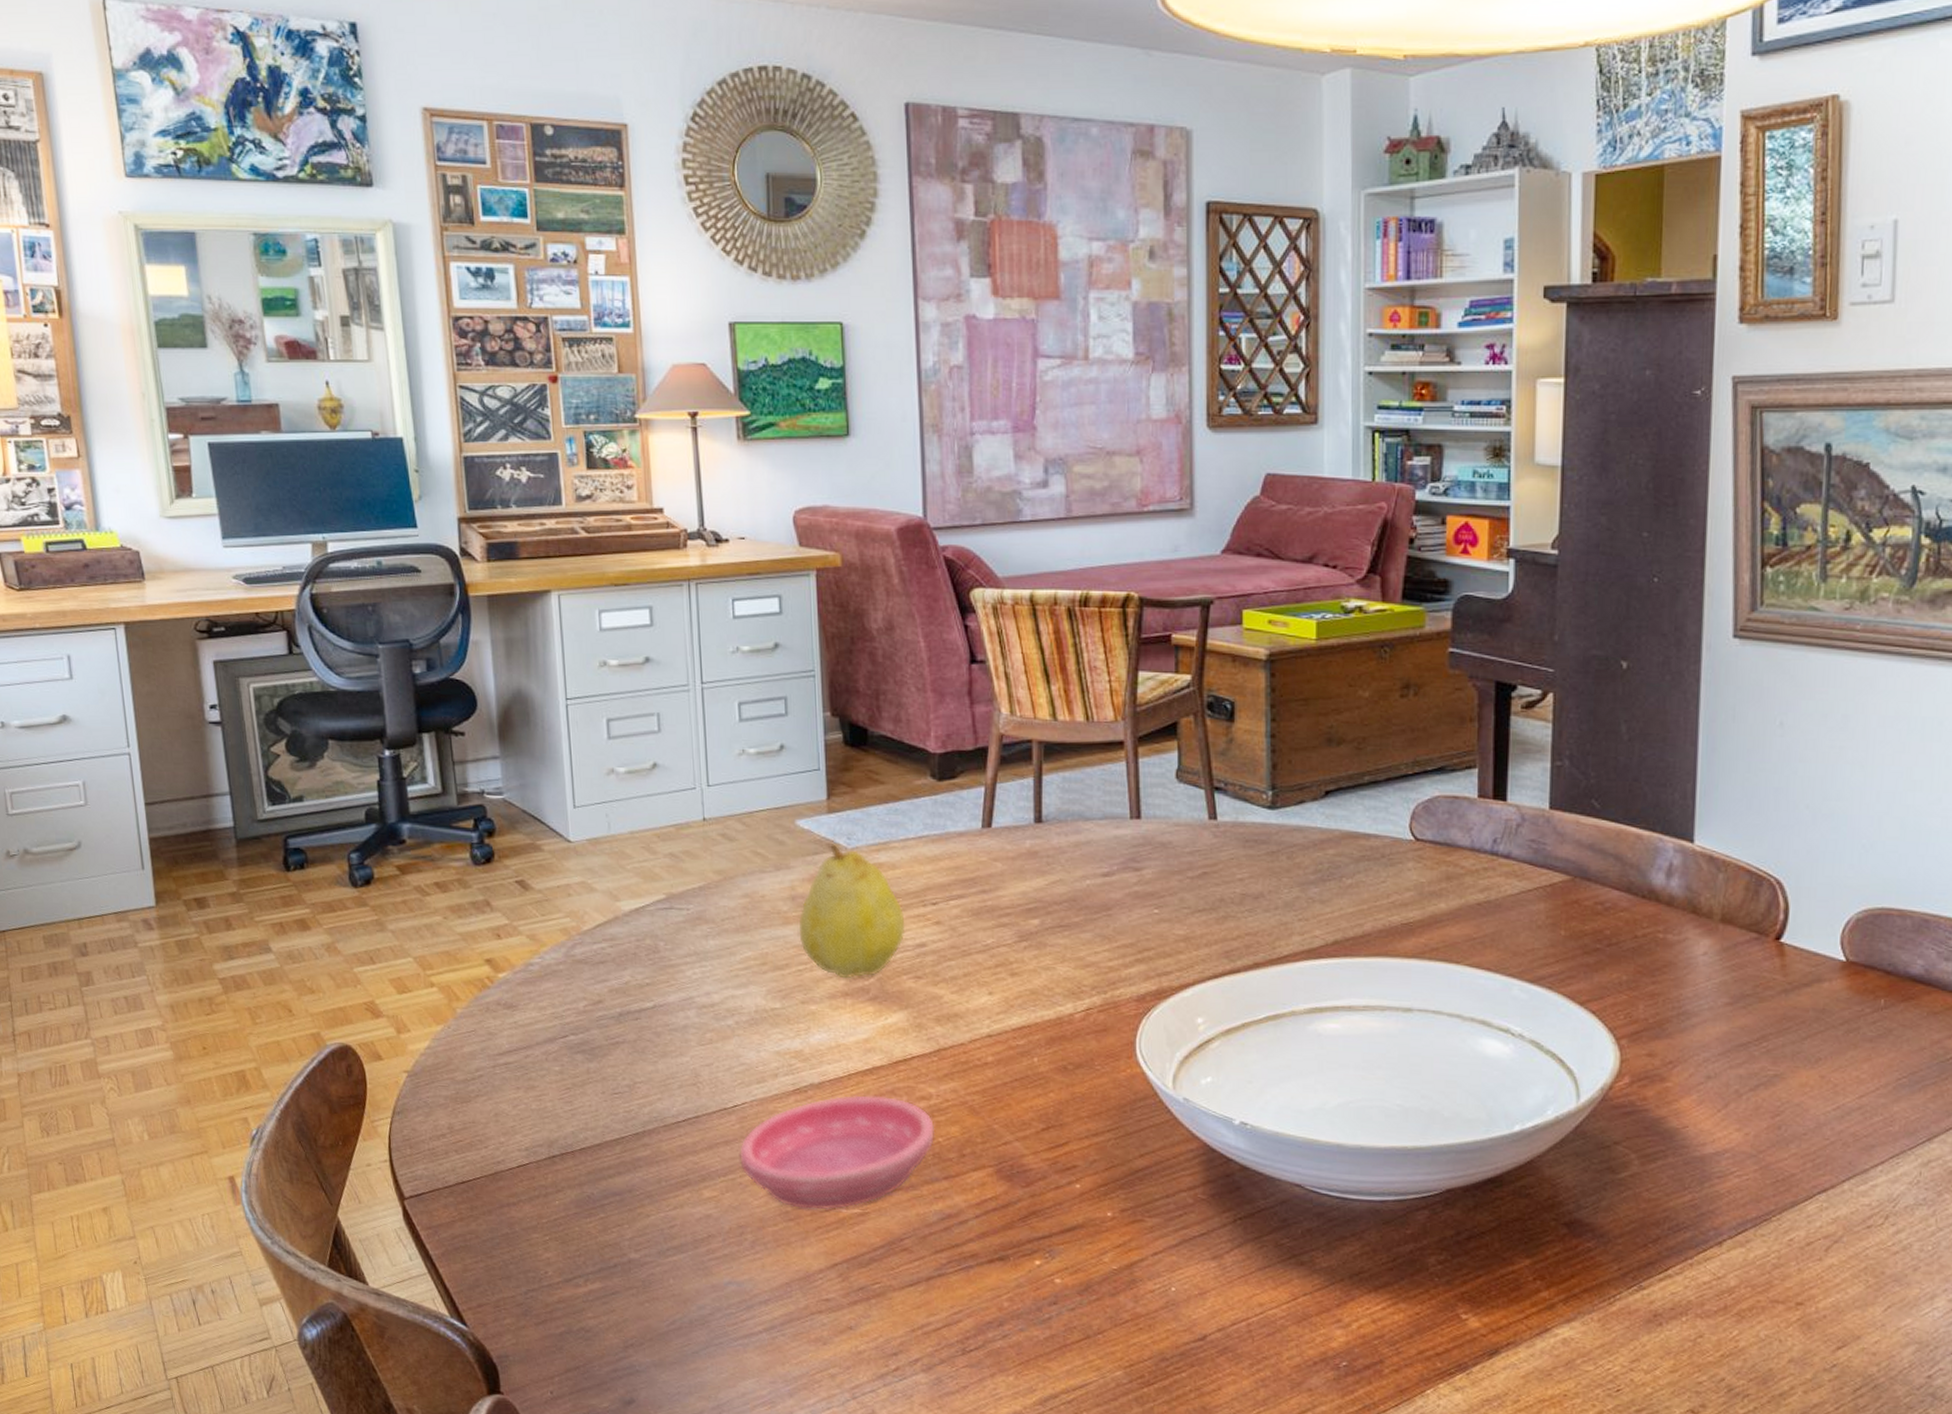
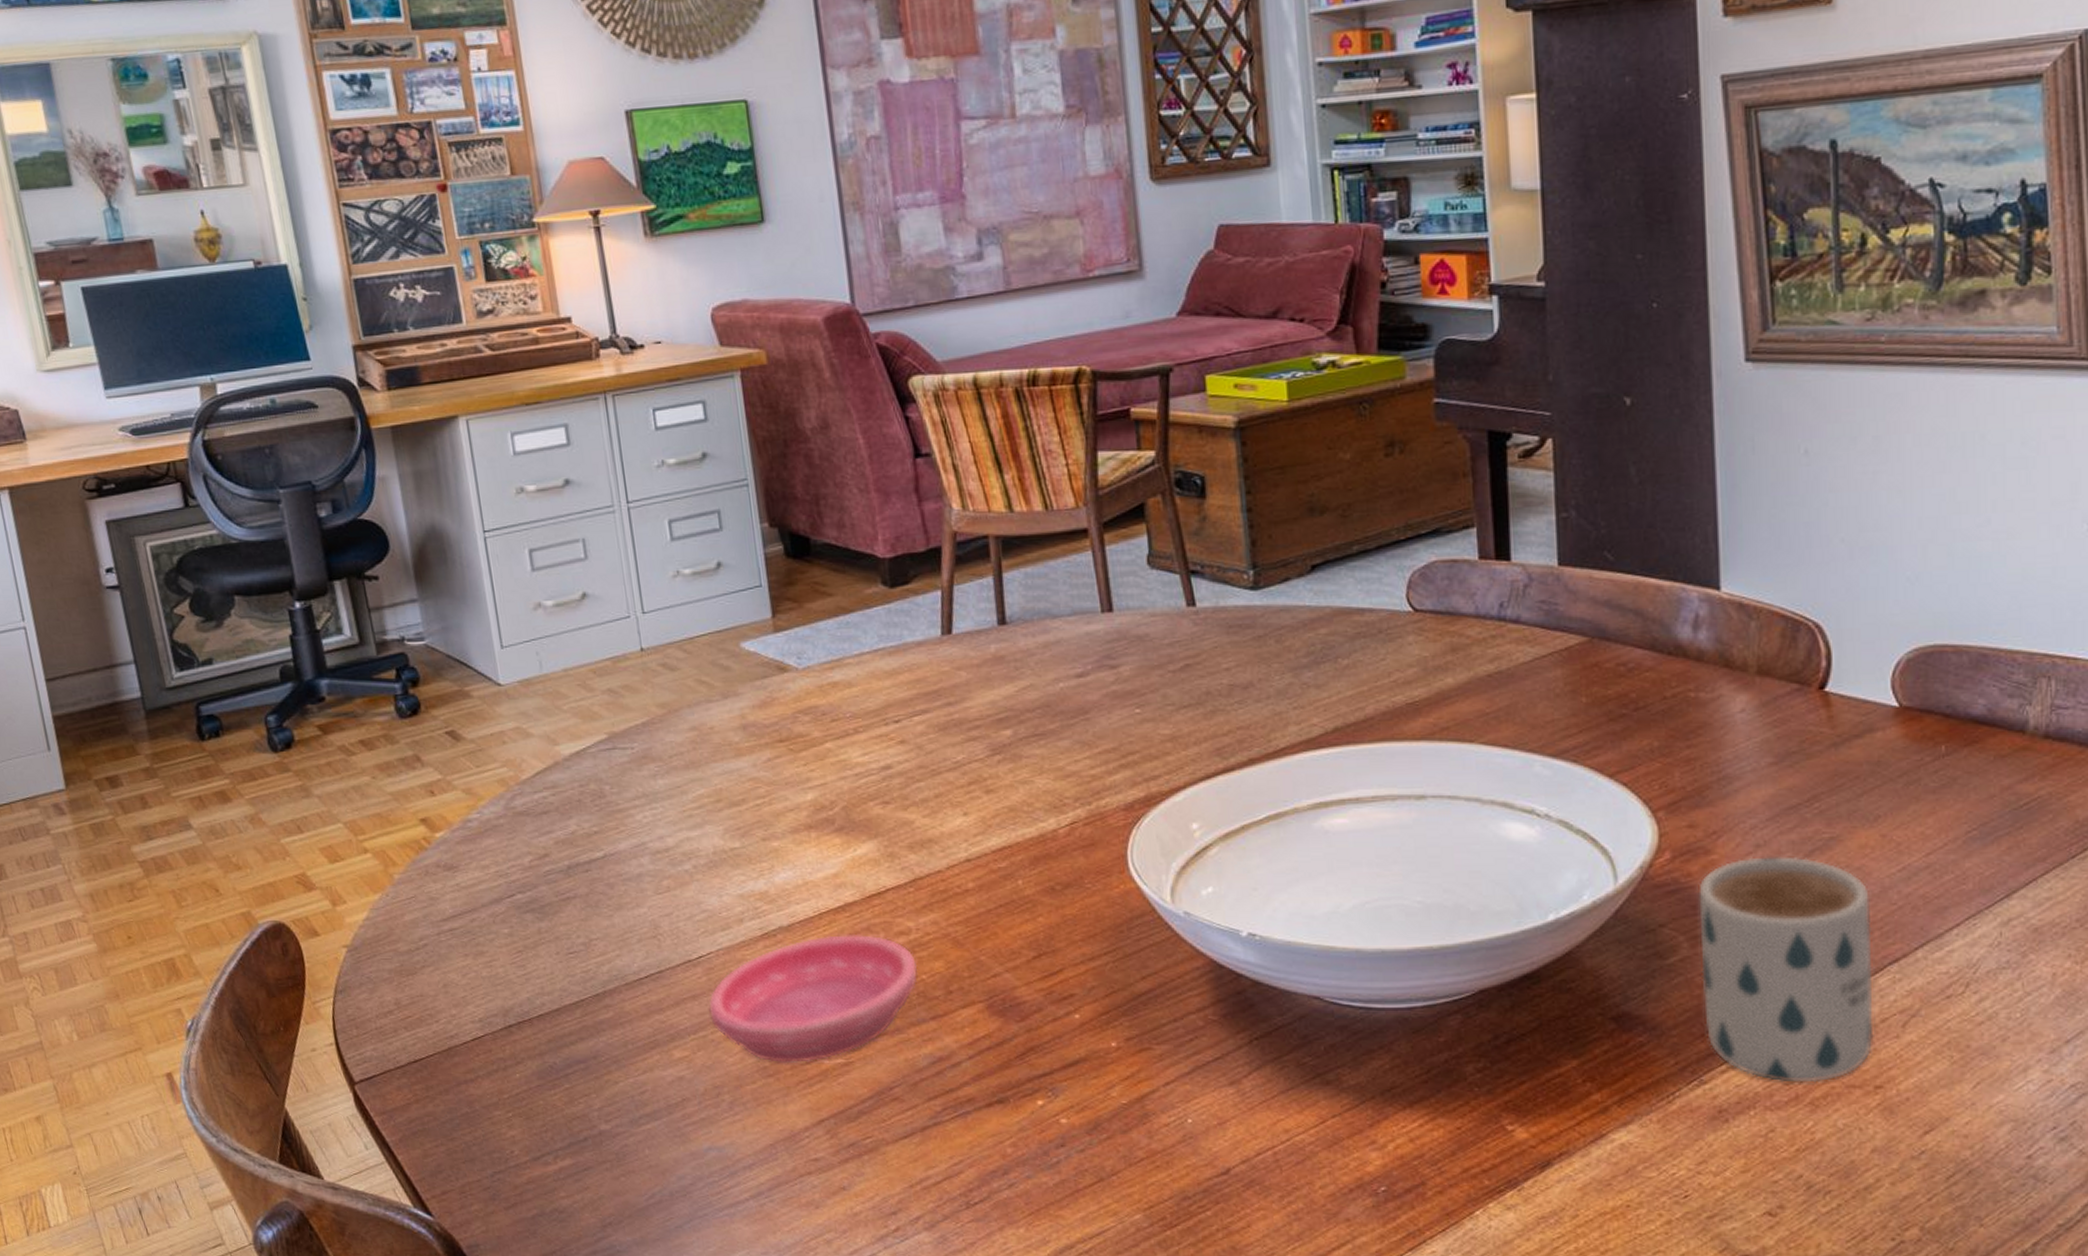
fruit: present [798,844,906,979] -> none [751,665,868,810]
mug: none [1648,1087,1806,1296] -> present [1698,856,1874,1083]

